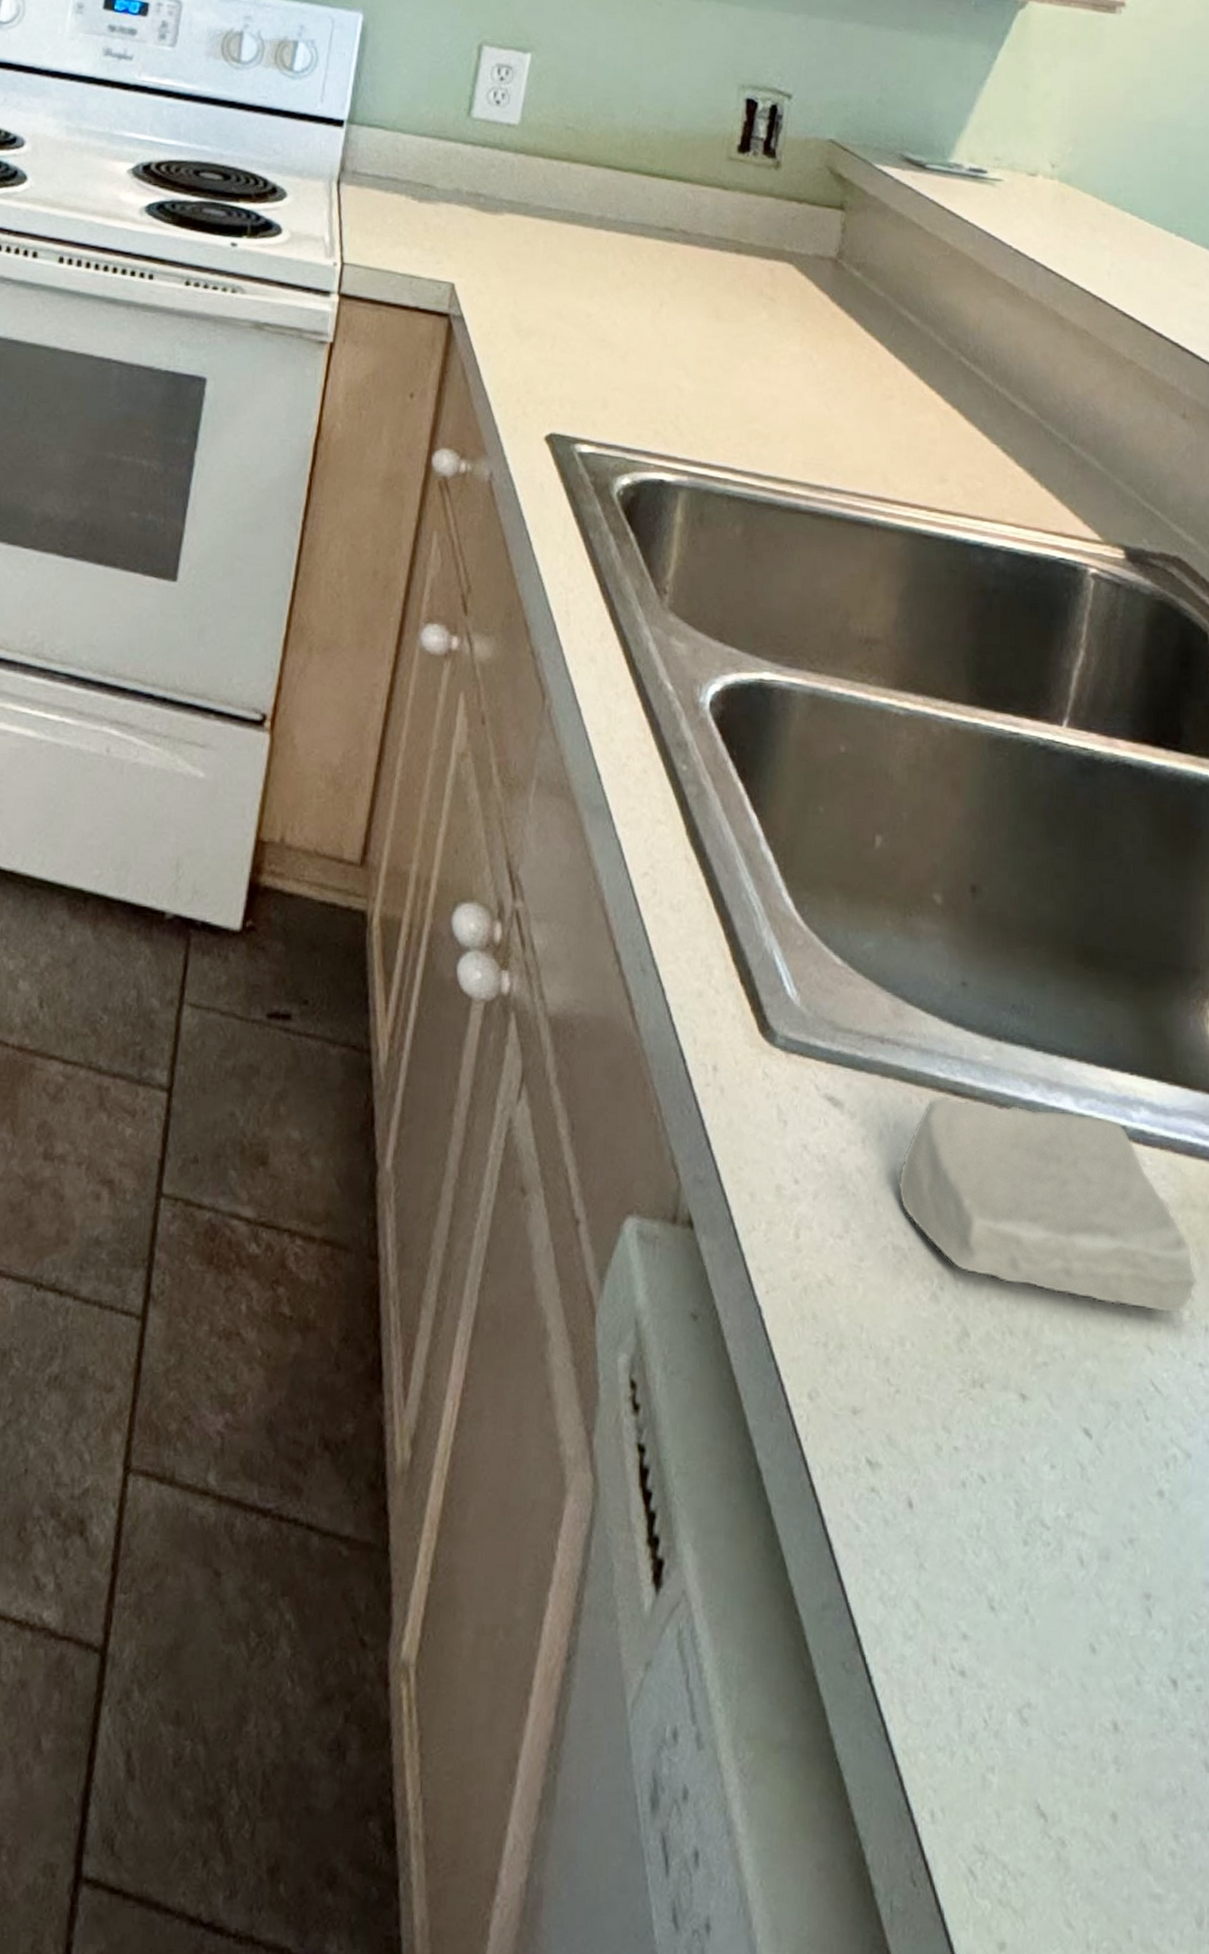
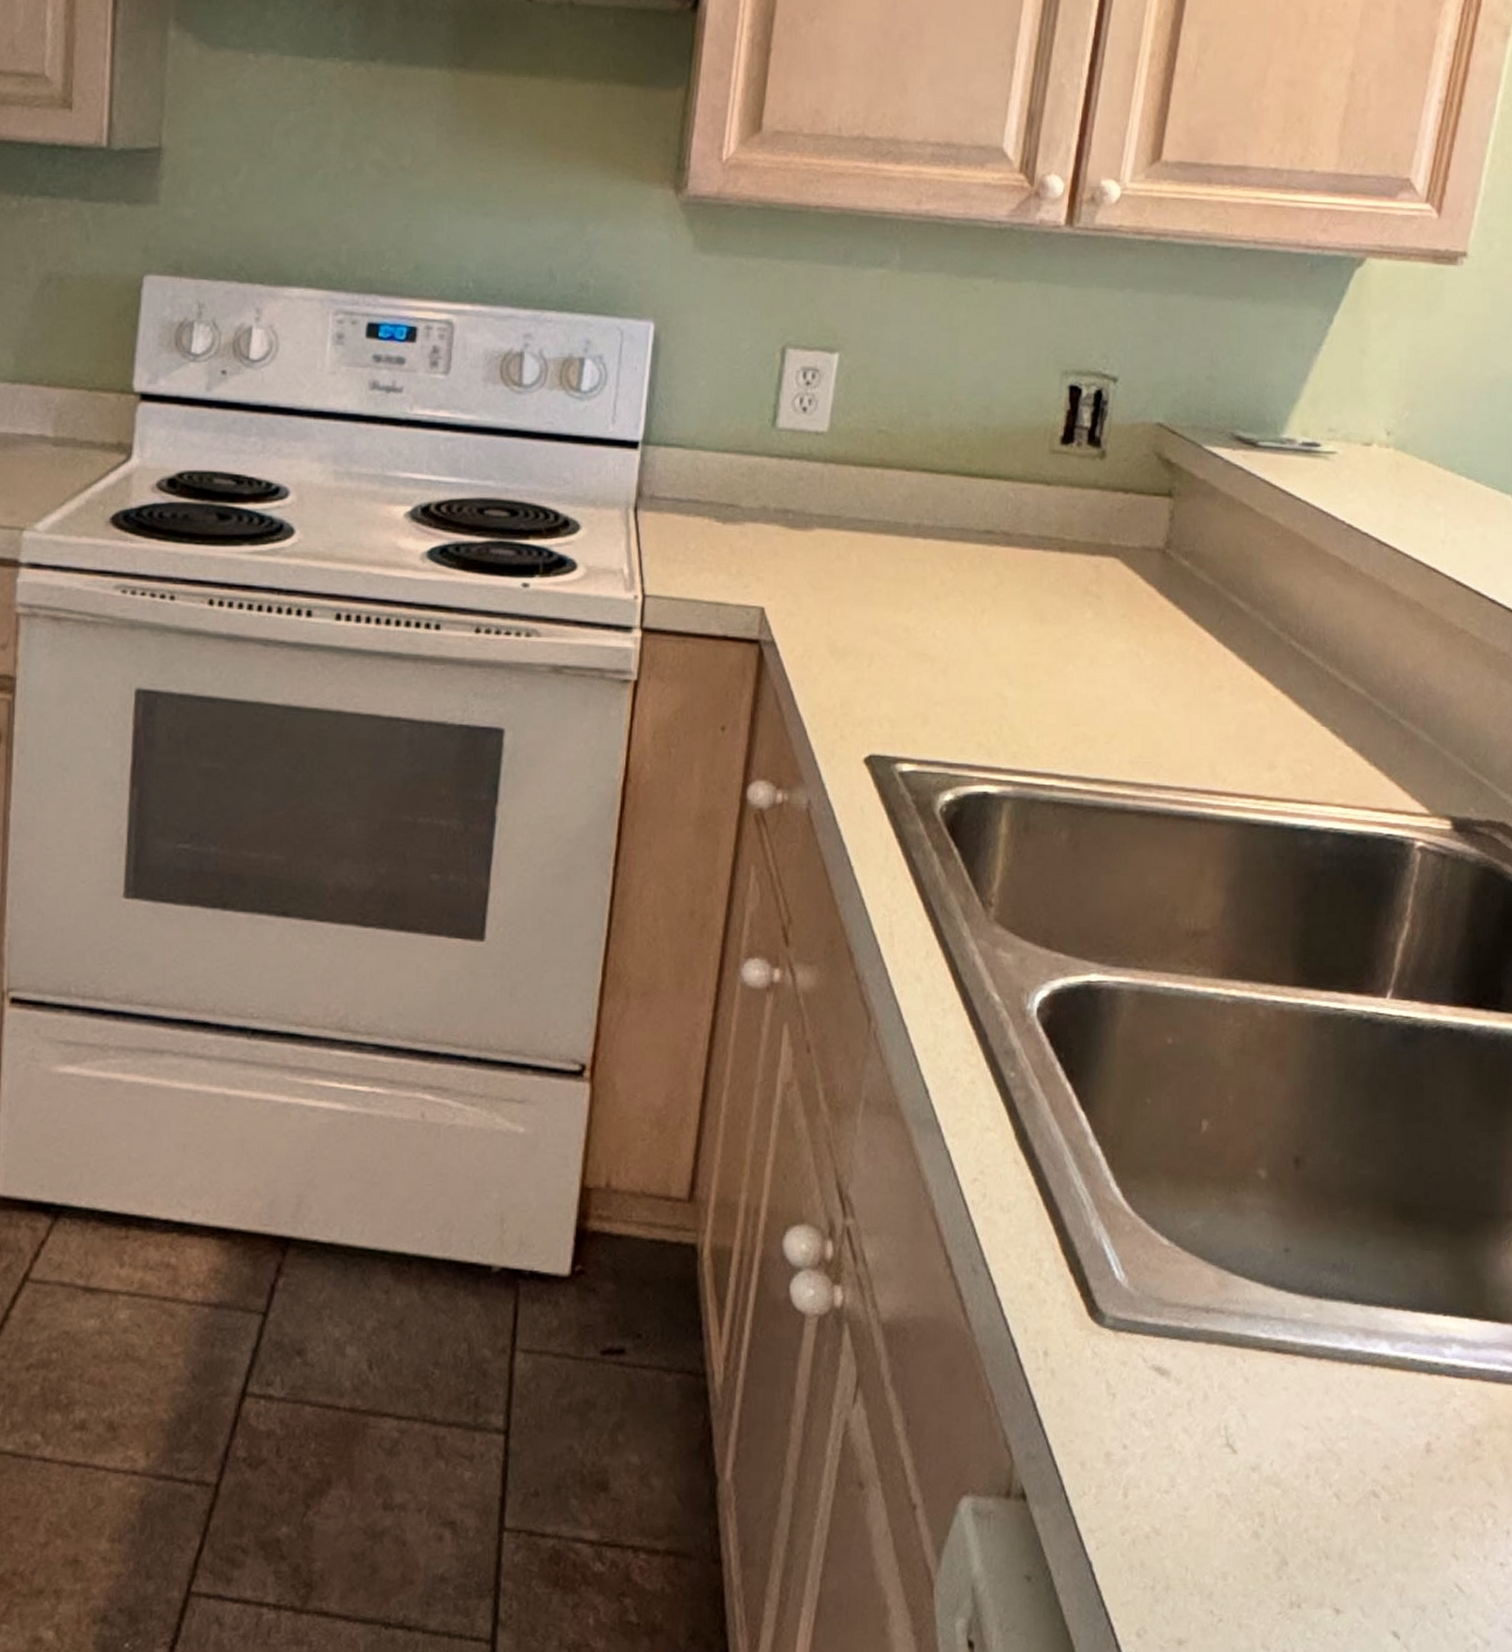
soap bar: present [898,1095,1198,1314] -> none [1221,1354,1502,1524]

